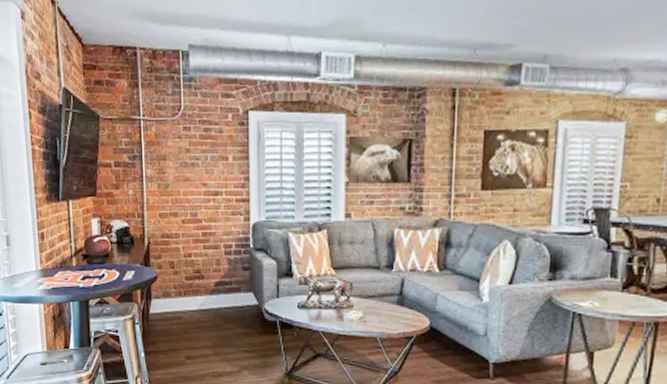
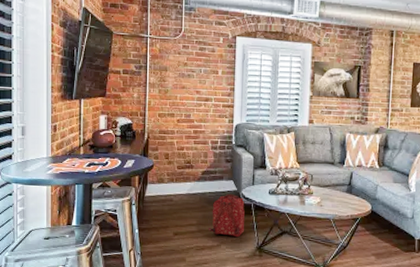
backpack: none [225,309,269,362] -> present [208,194,245,238]

